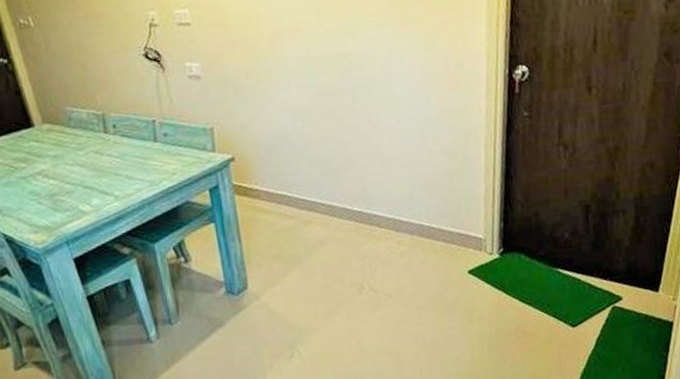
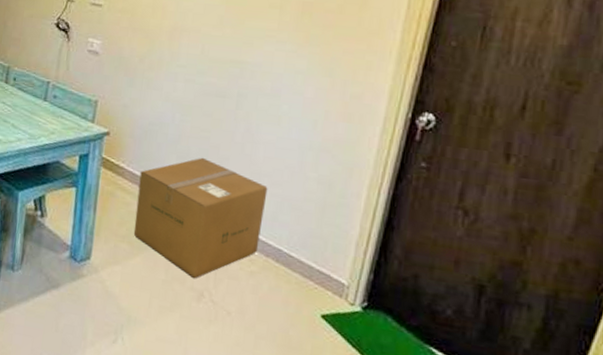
box: none [276,158,403,275] -> present [133,157,268,279]

